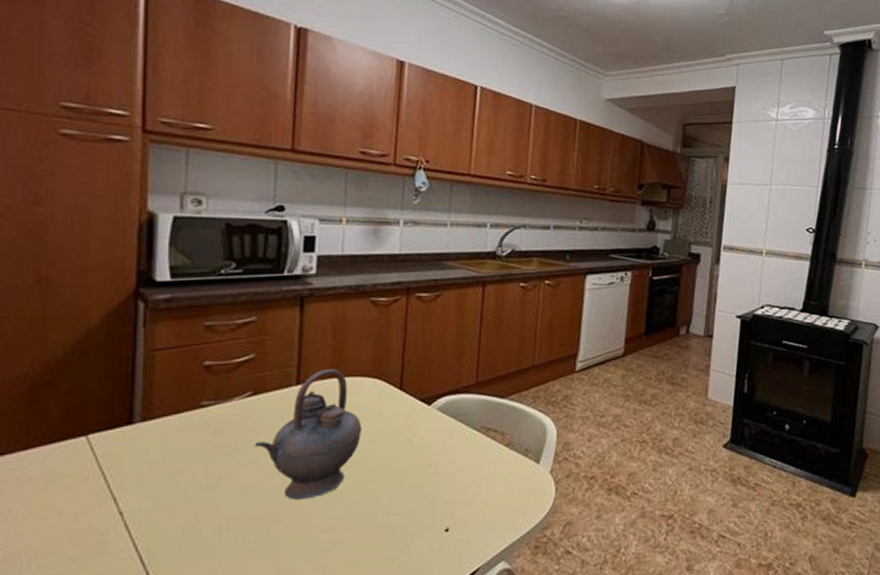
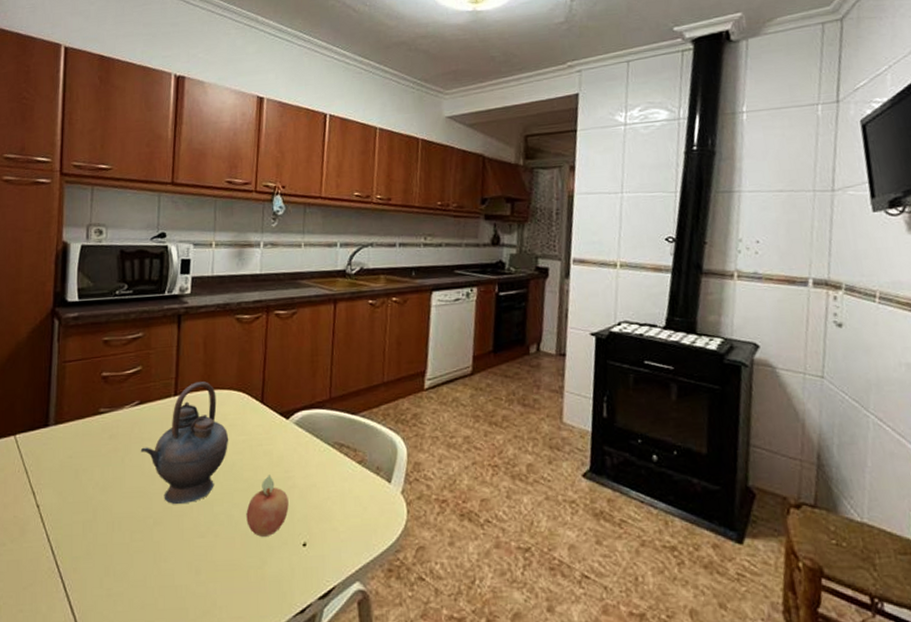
fruit: none [382,462,430,526] -> present [246,474,289,537]

